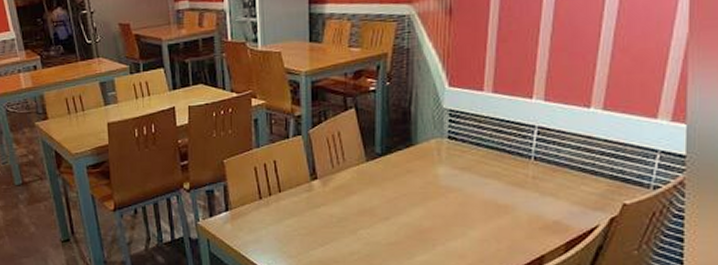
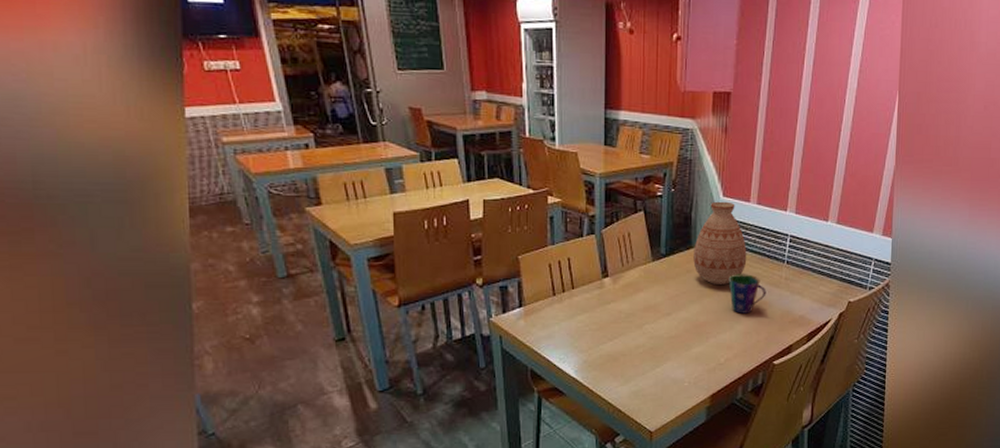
vase: none [414,92,481,186] -> present [693,201,747,284]
cup: none [458,173,508,218] -> present [728,274,767,314]

